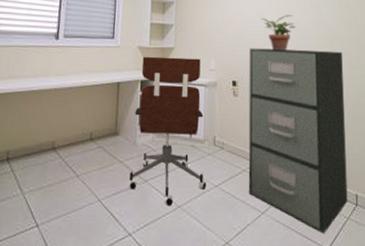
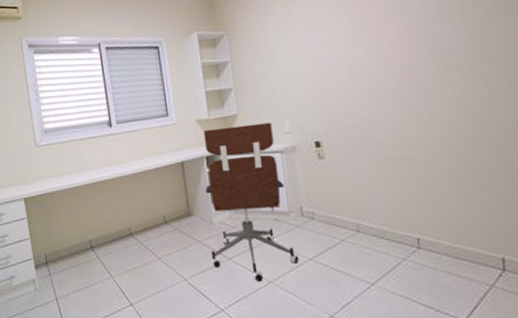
filing cabinet: present [248,48,348,234] -> none [332,81,490,304]
potted plant: present [261,15,296,51] -> none [343,46,395,97]

